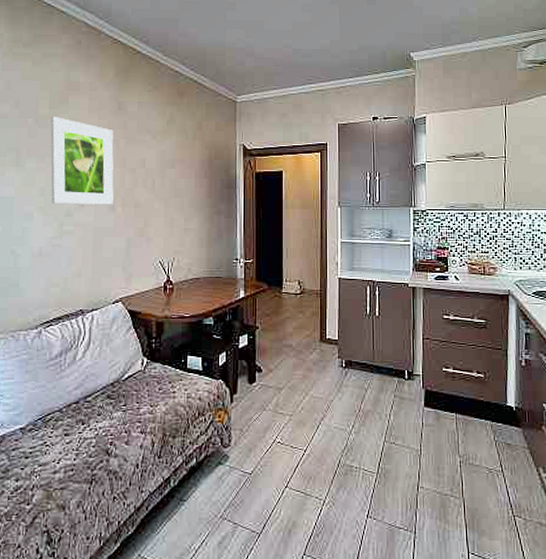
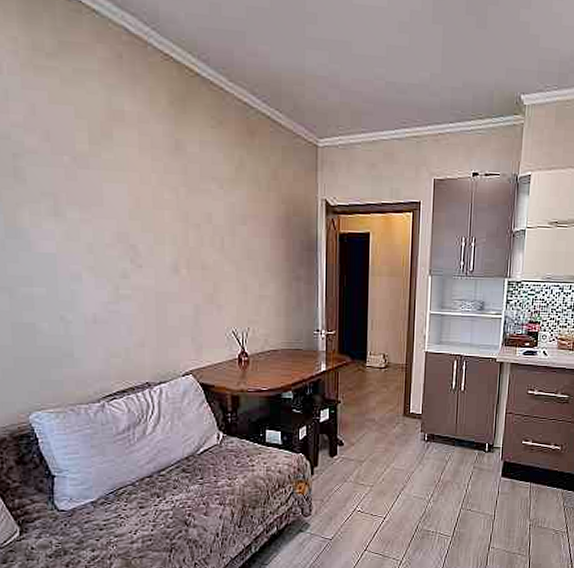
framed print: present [50,117,114,205] -> none [92,155,176,266]

